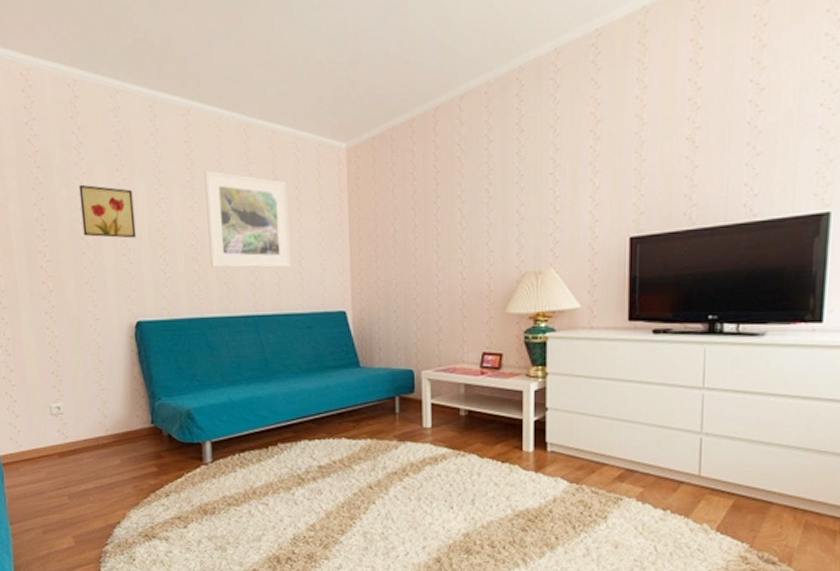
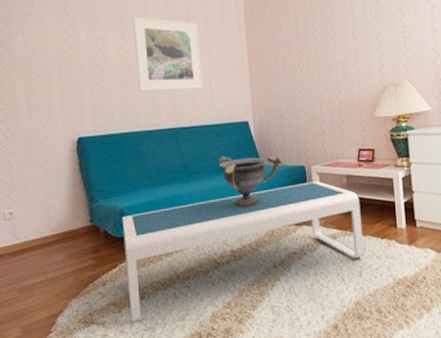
wall art: present [78,184,137,239] -> none [32,30,79,71]
coffee table: none [188,389,480,539] -> present [121,181,364,322]
decorative bowl: none [308,352,386,417] -> present [219,156,282,209]

